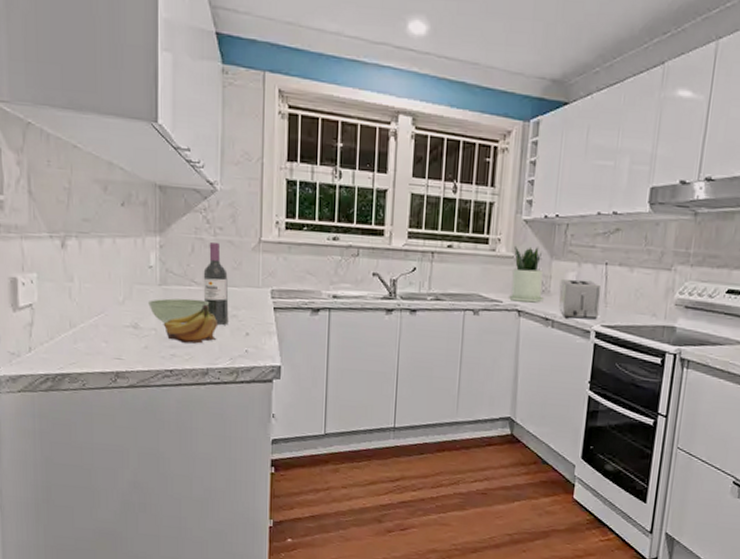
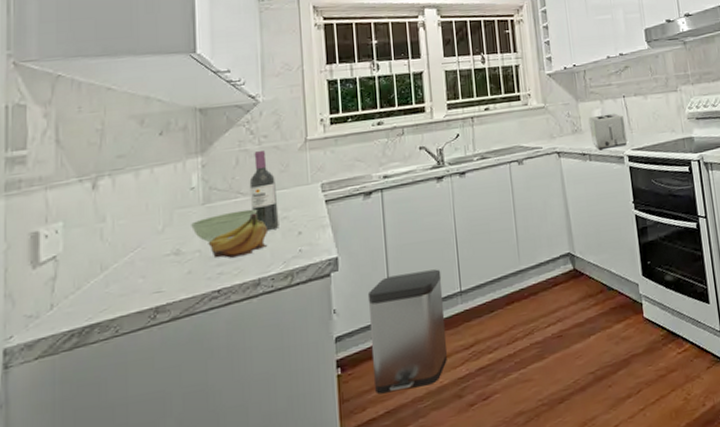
pedal bin: none [302,396,378,504] -> present [367,269,448,394]
planter: present [508,246,545,303] -> none [544,94,579,145]

